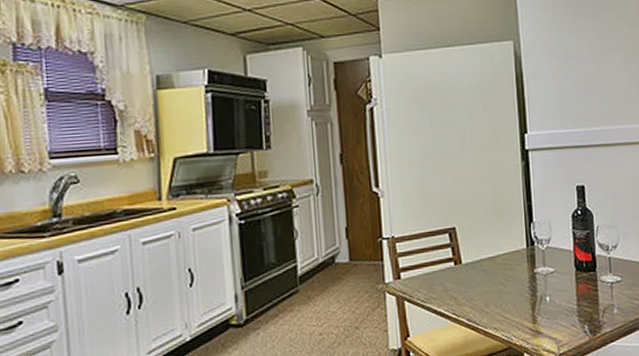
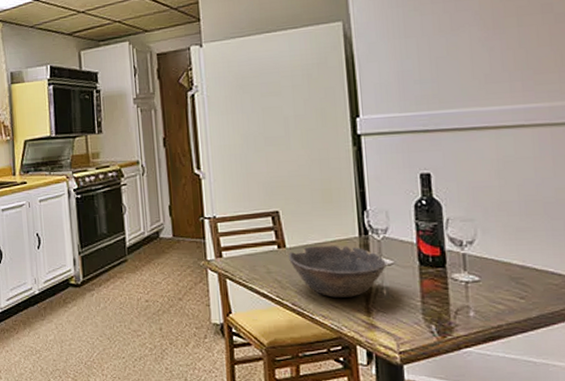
bowl: none [464,257,549,309] -> present [289,245,386,298]

